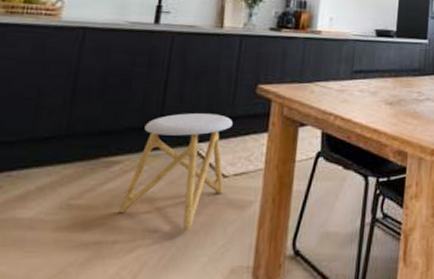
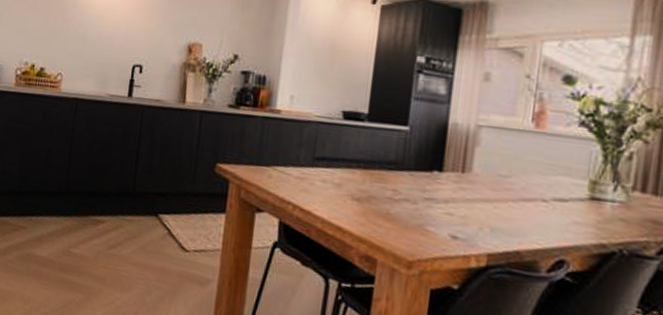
stool: present [119,113,233,231] -> none [103,184,193,296]

